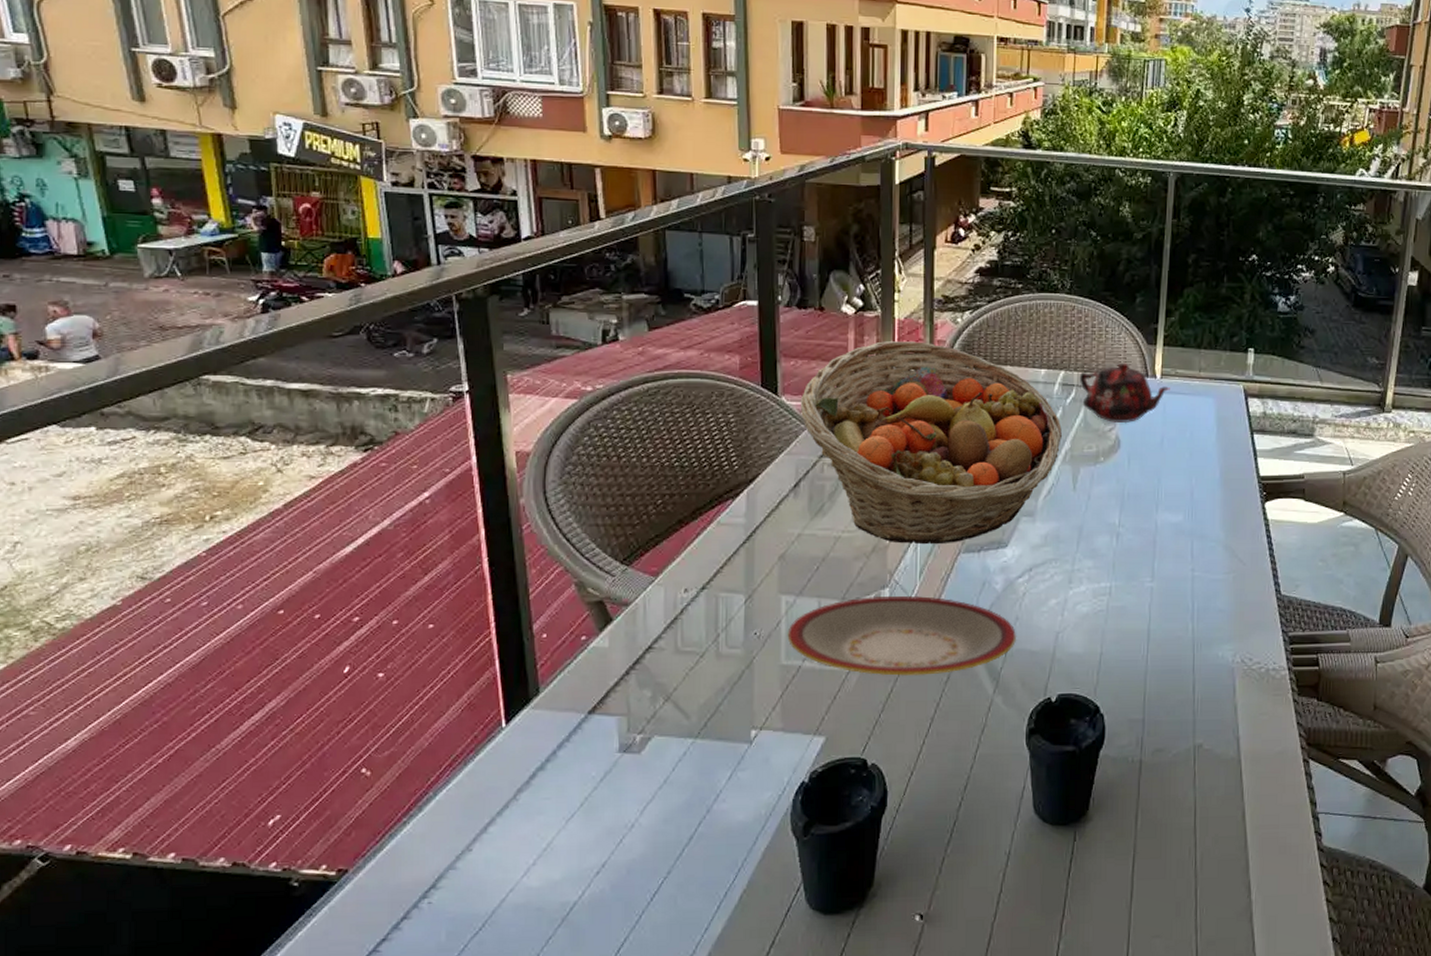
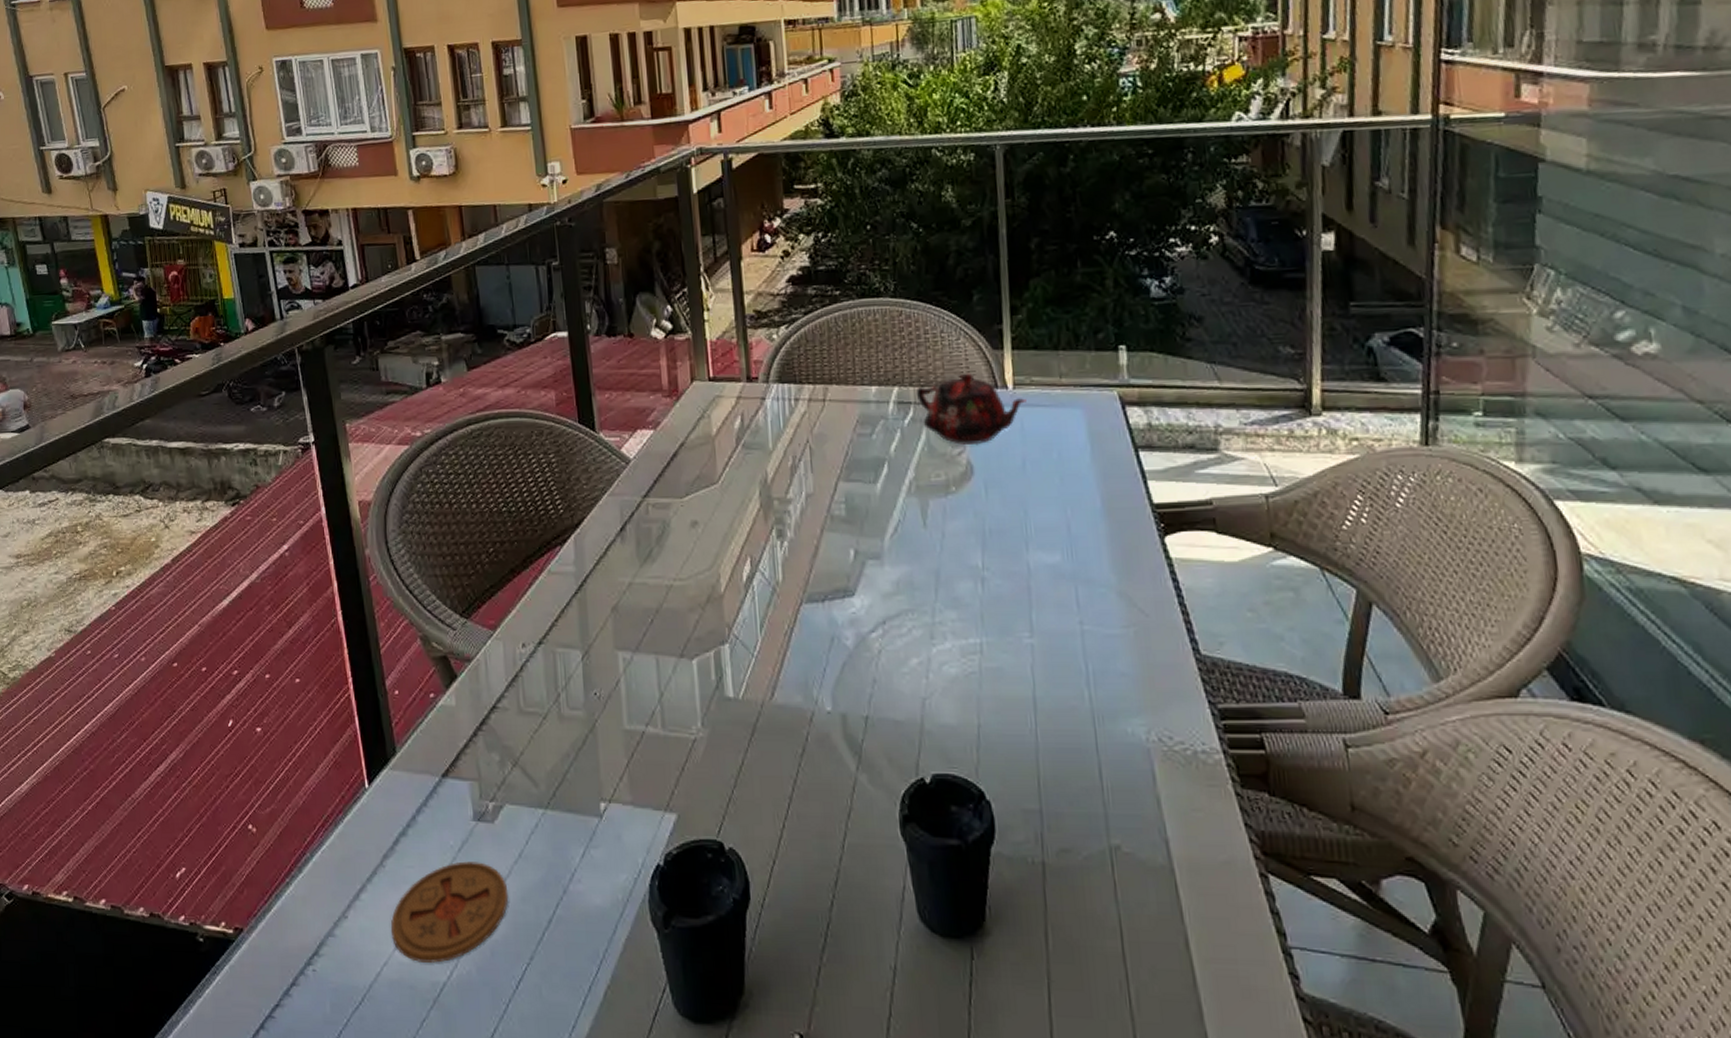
coaster: none [520,790,650,886] -> present [390,861,509,963]
plate: present [787,595,1017,676] -> none [627,652,877,746]
fruit basket: present [800,341,1062,545] -> none [618,363,904,594]

